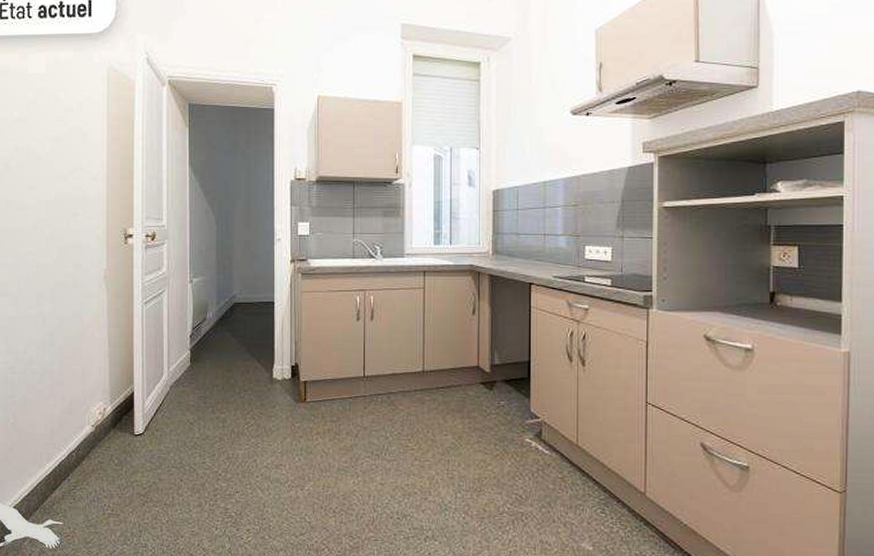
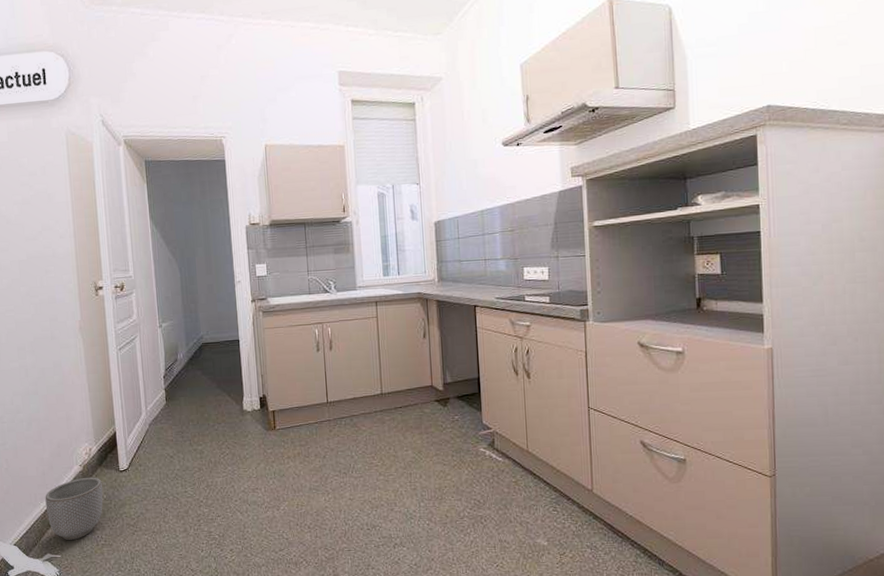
planter: none [51,439,114,507] -> present [45,477,103,540]

